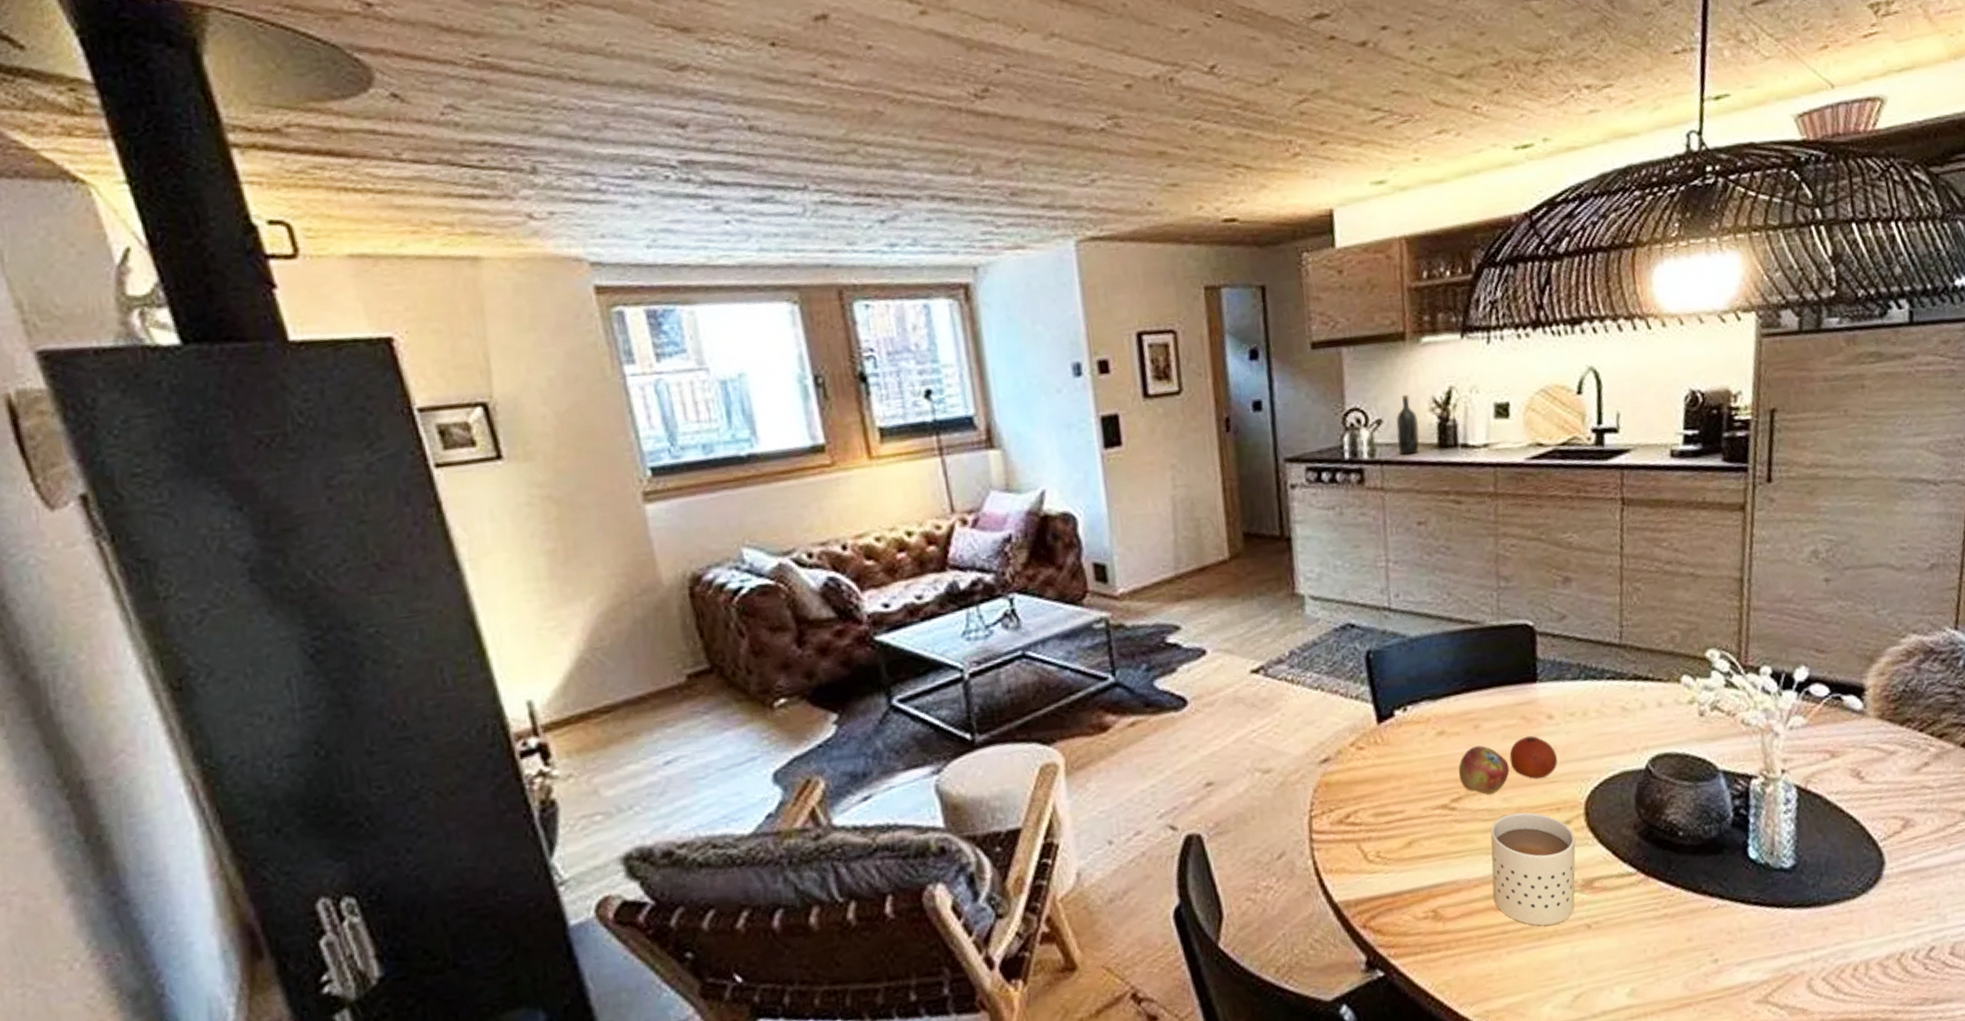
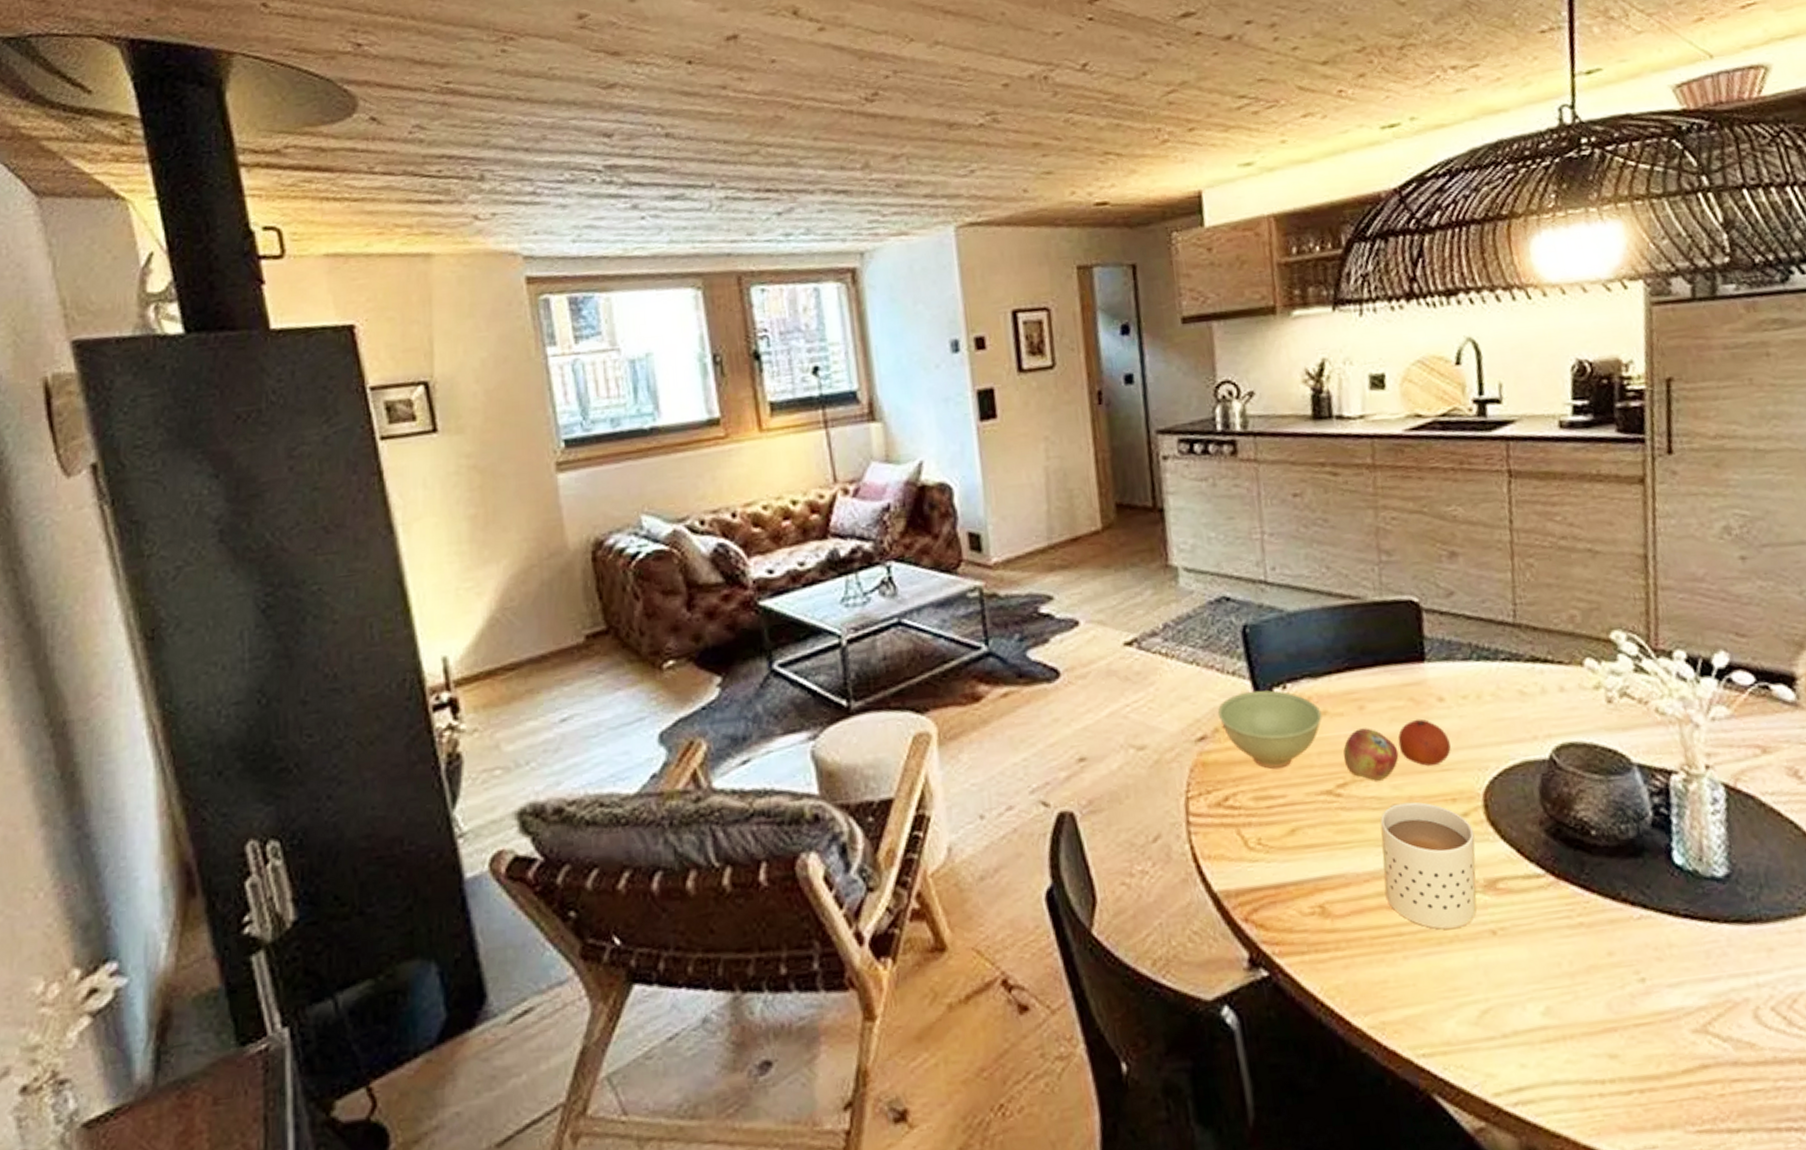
bowl: none [1340,712,1440,787] -> present [1217,690,1323,770]
wine bottle: present [1396,395,1420,455] -> none [1268,367,1293,426]

